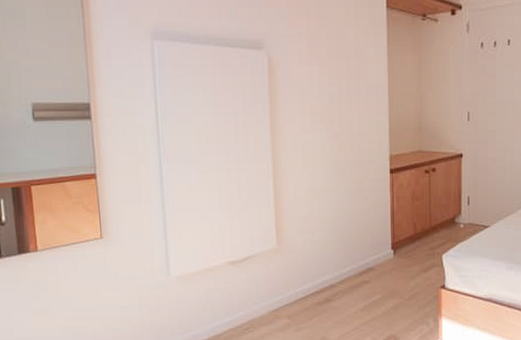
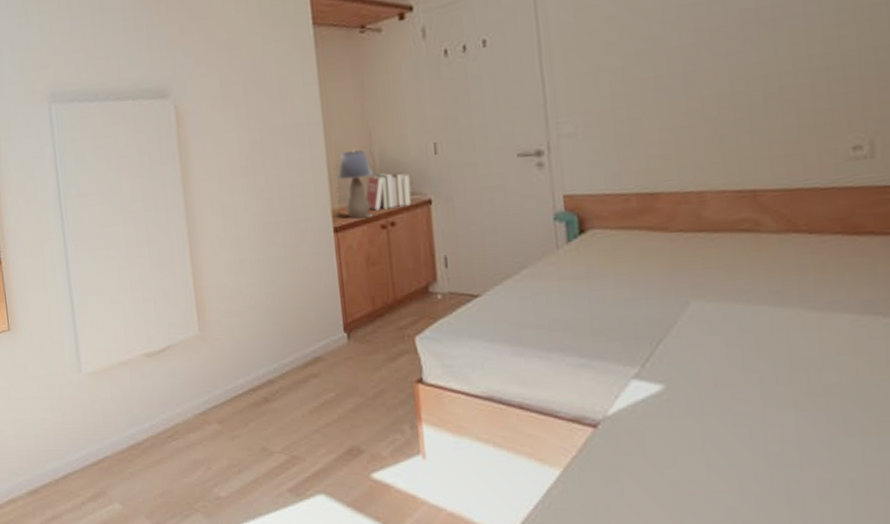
table lamp: none [397,110,423,164] -> present [338,149,374,219]
books: none [415,131,449,159] -> present [365,172,412,211]

